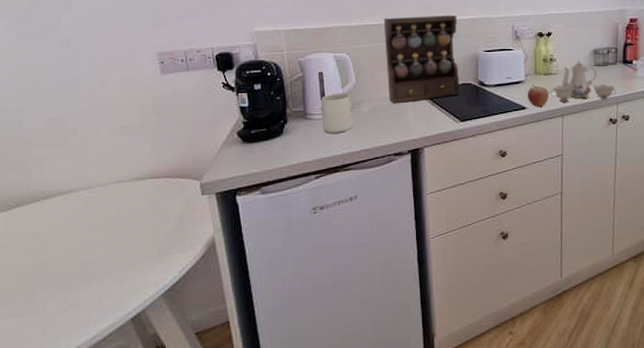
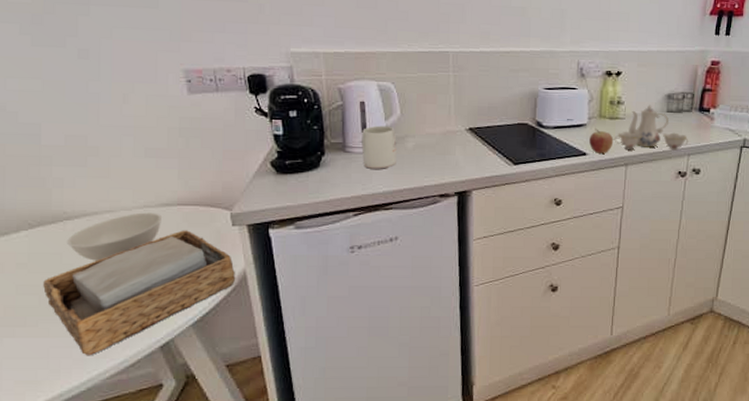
napkin holder: none [19,202,205,333] -> present [43,230,236,356]
bowl: none [44,187,135,237] -> present [67,212,161,261]
spice rack: present [383,15,460,104] -> none [433,44,516,142]

